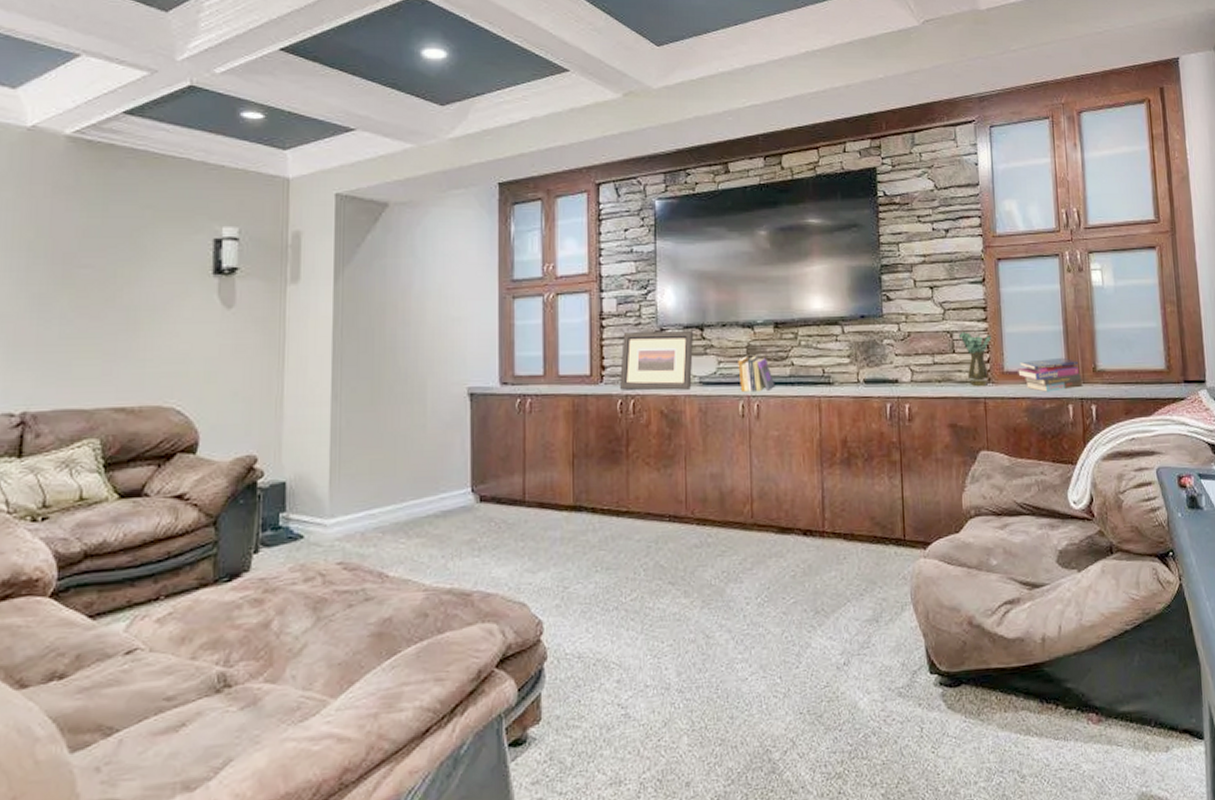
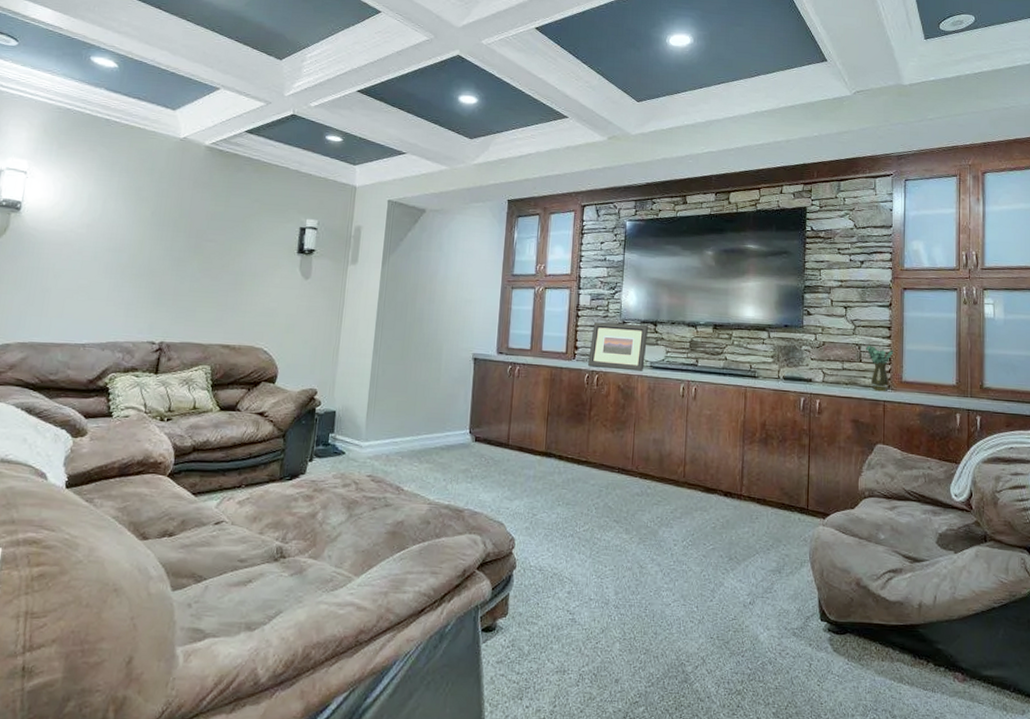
books: present [738,356,776,393] -> none [682,349,711,379]
books: present [1018,357,1082,392] -> none [914,374,969,402]

